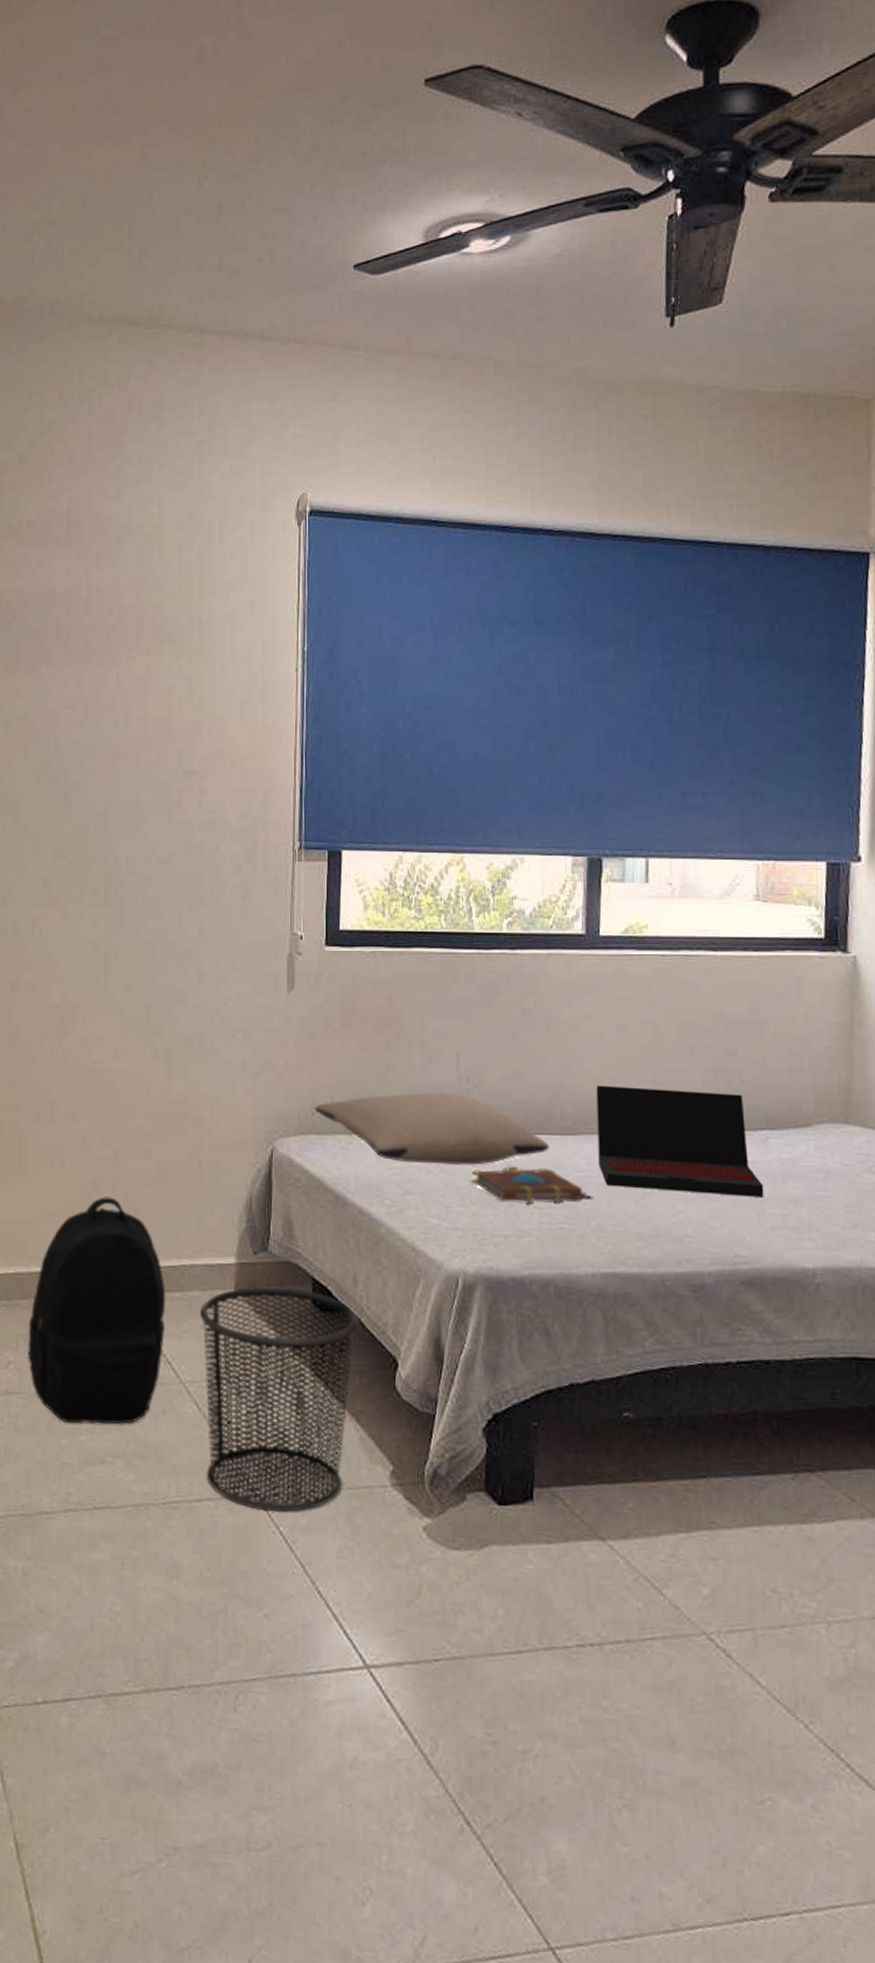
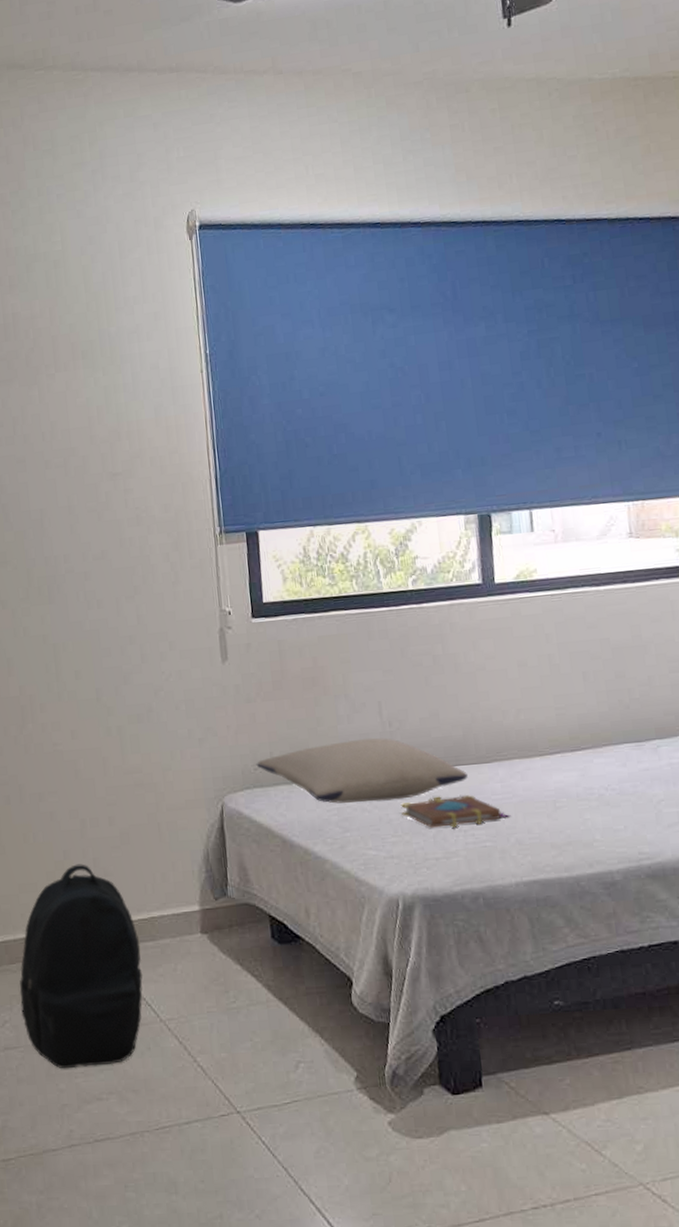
waste bin: present [199,1286,360,1512] -> none [171,926,315,1126]
laptop: present [596,1085,764,1197] -> none [504,710,660,805]

